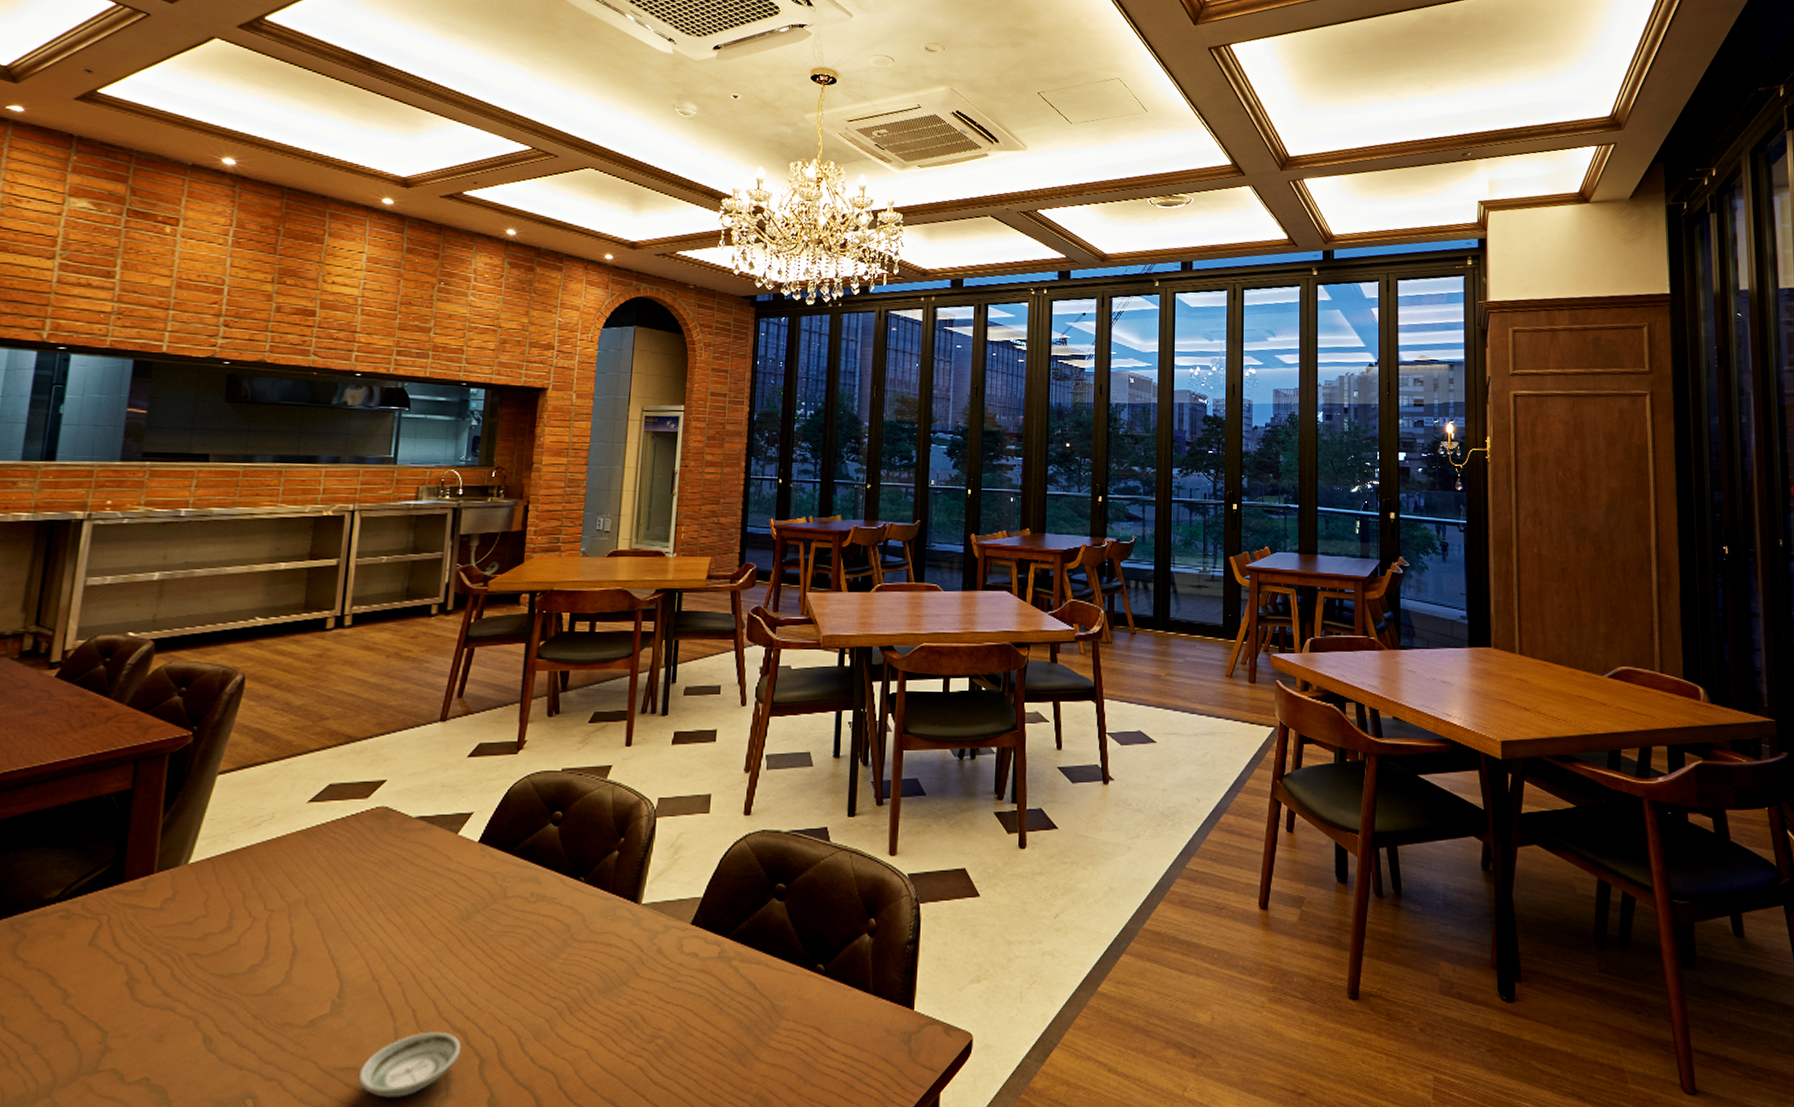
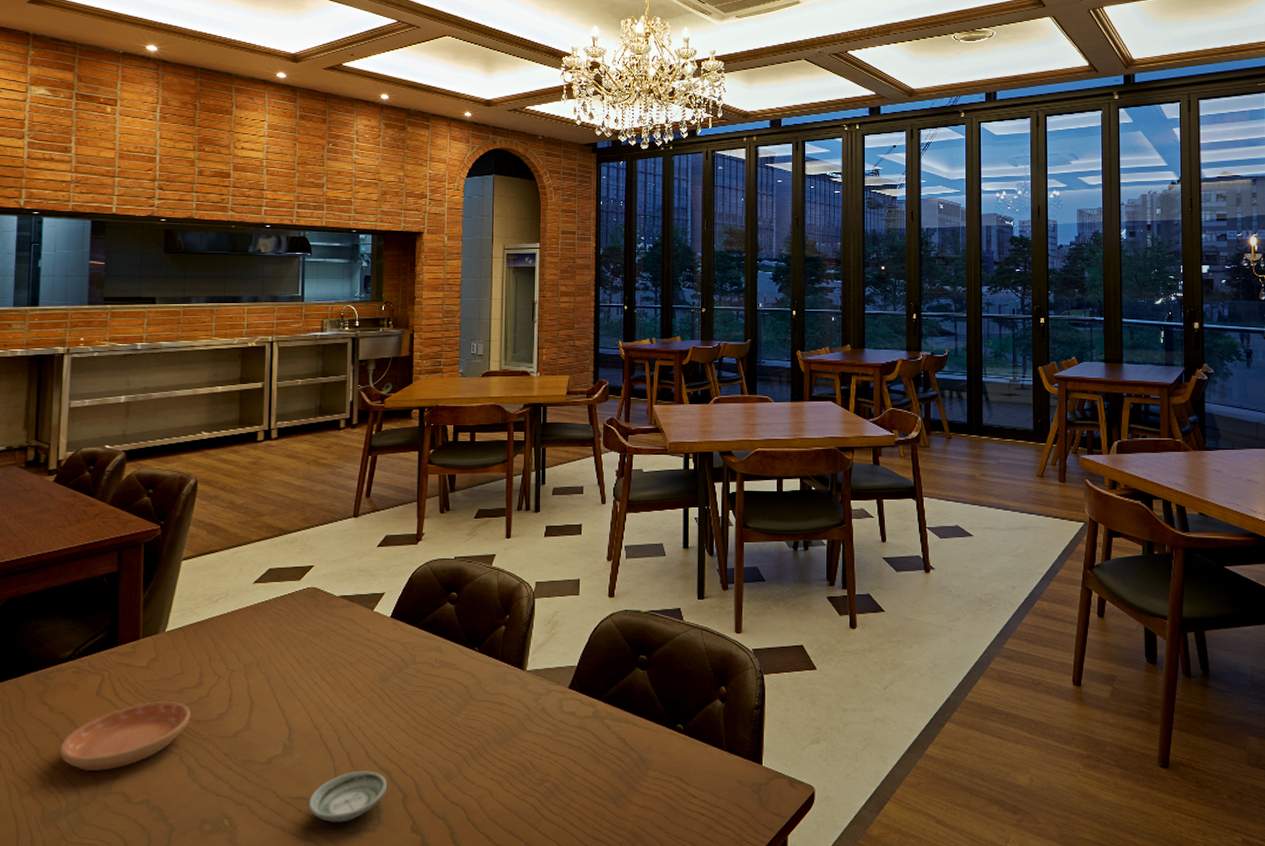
saucer: none [33,950,213,1045] -> present [60,700,190,772]

